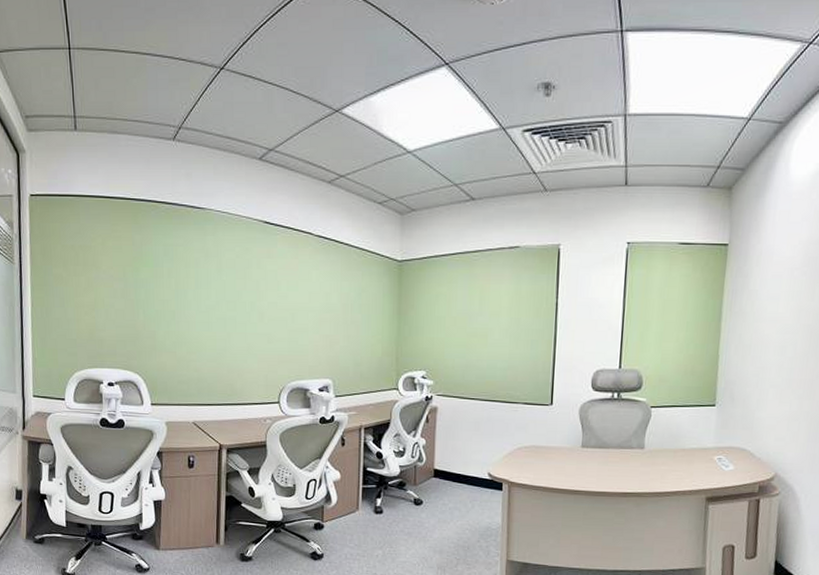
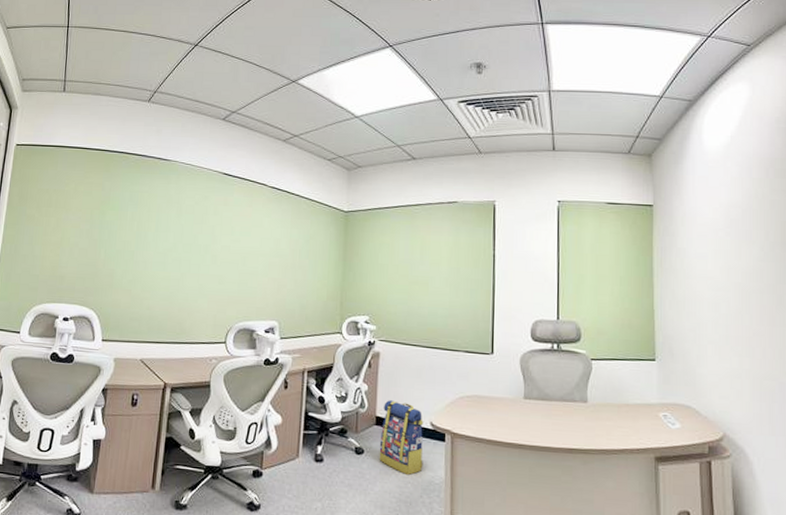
backpack: none [437,453,481,523] -> present [379,400,423,476]

